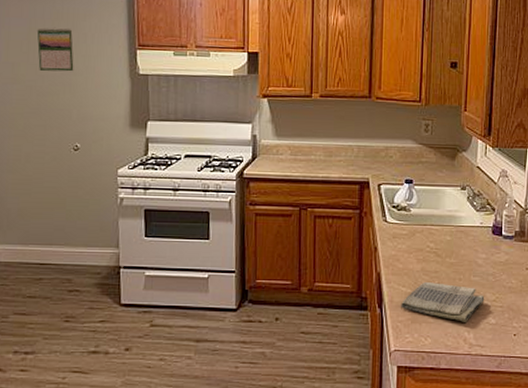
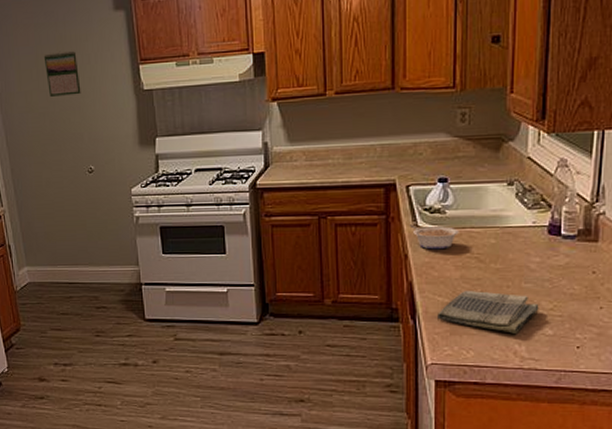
legume: none [379,220,421,244] -> present [409,224,459,250]

